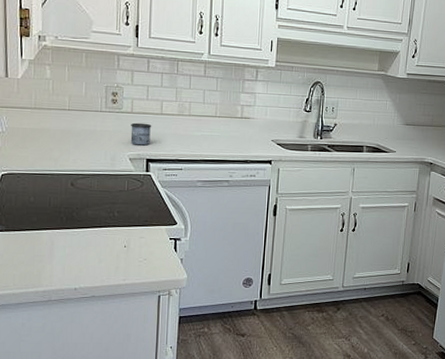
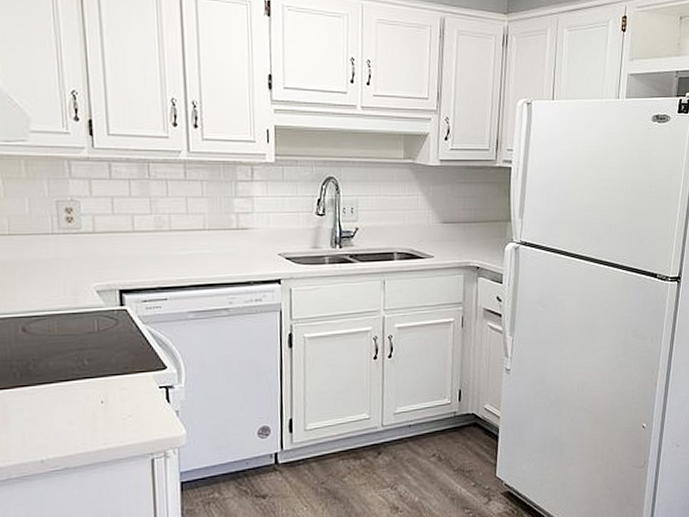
mug: present [130,122,152,146] -> none [94,244,123,274]

